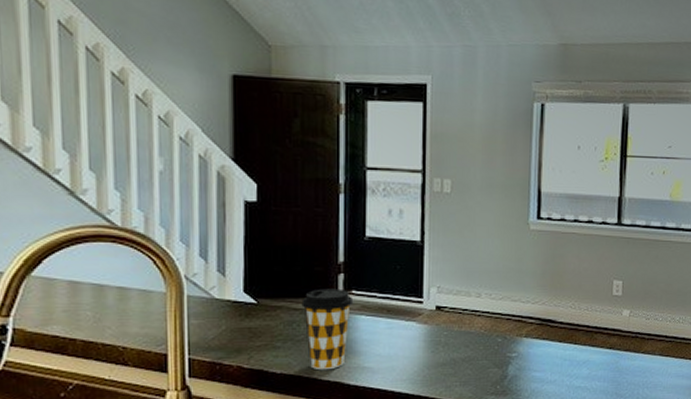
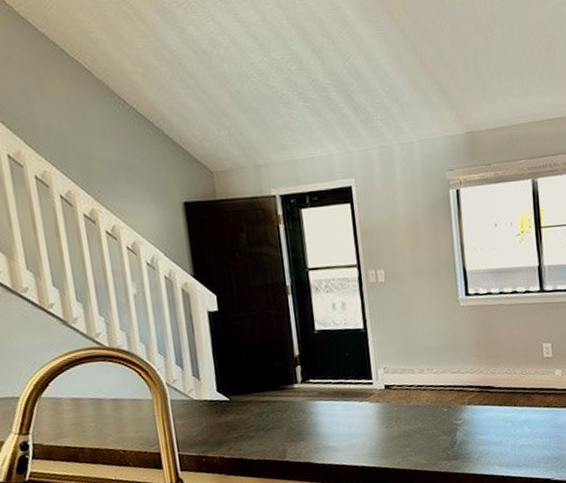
coffee cup: present [301,288,354,371] -> none [267,379,313,454]

